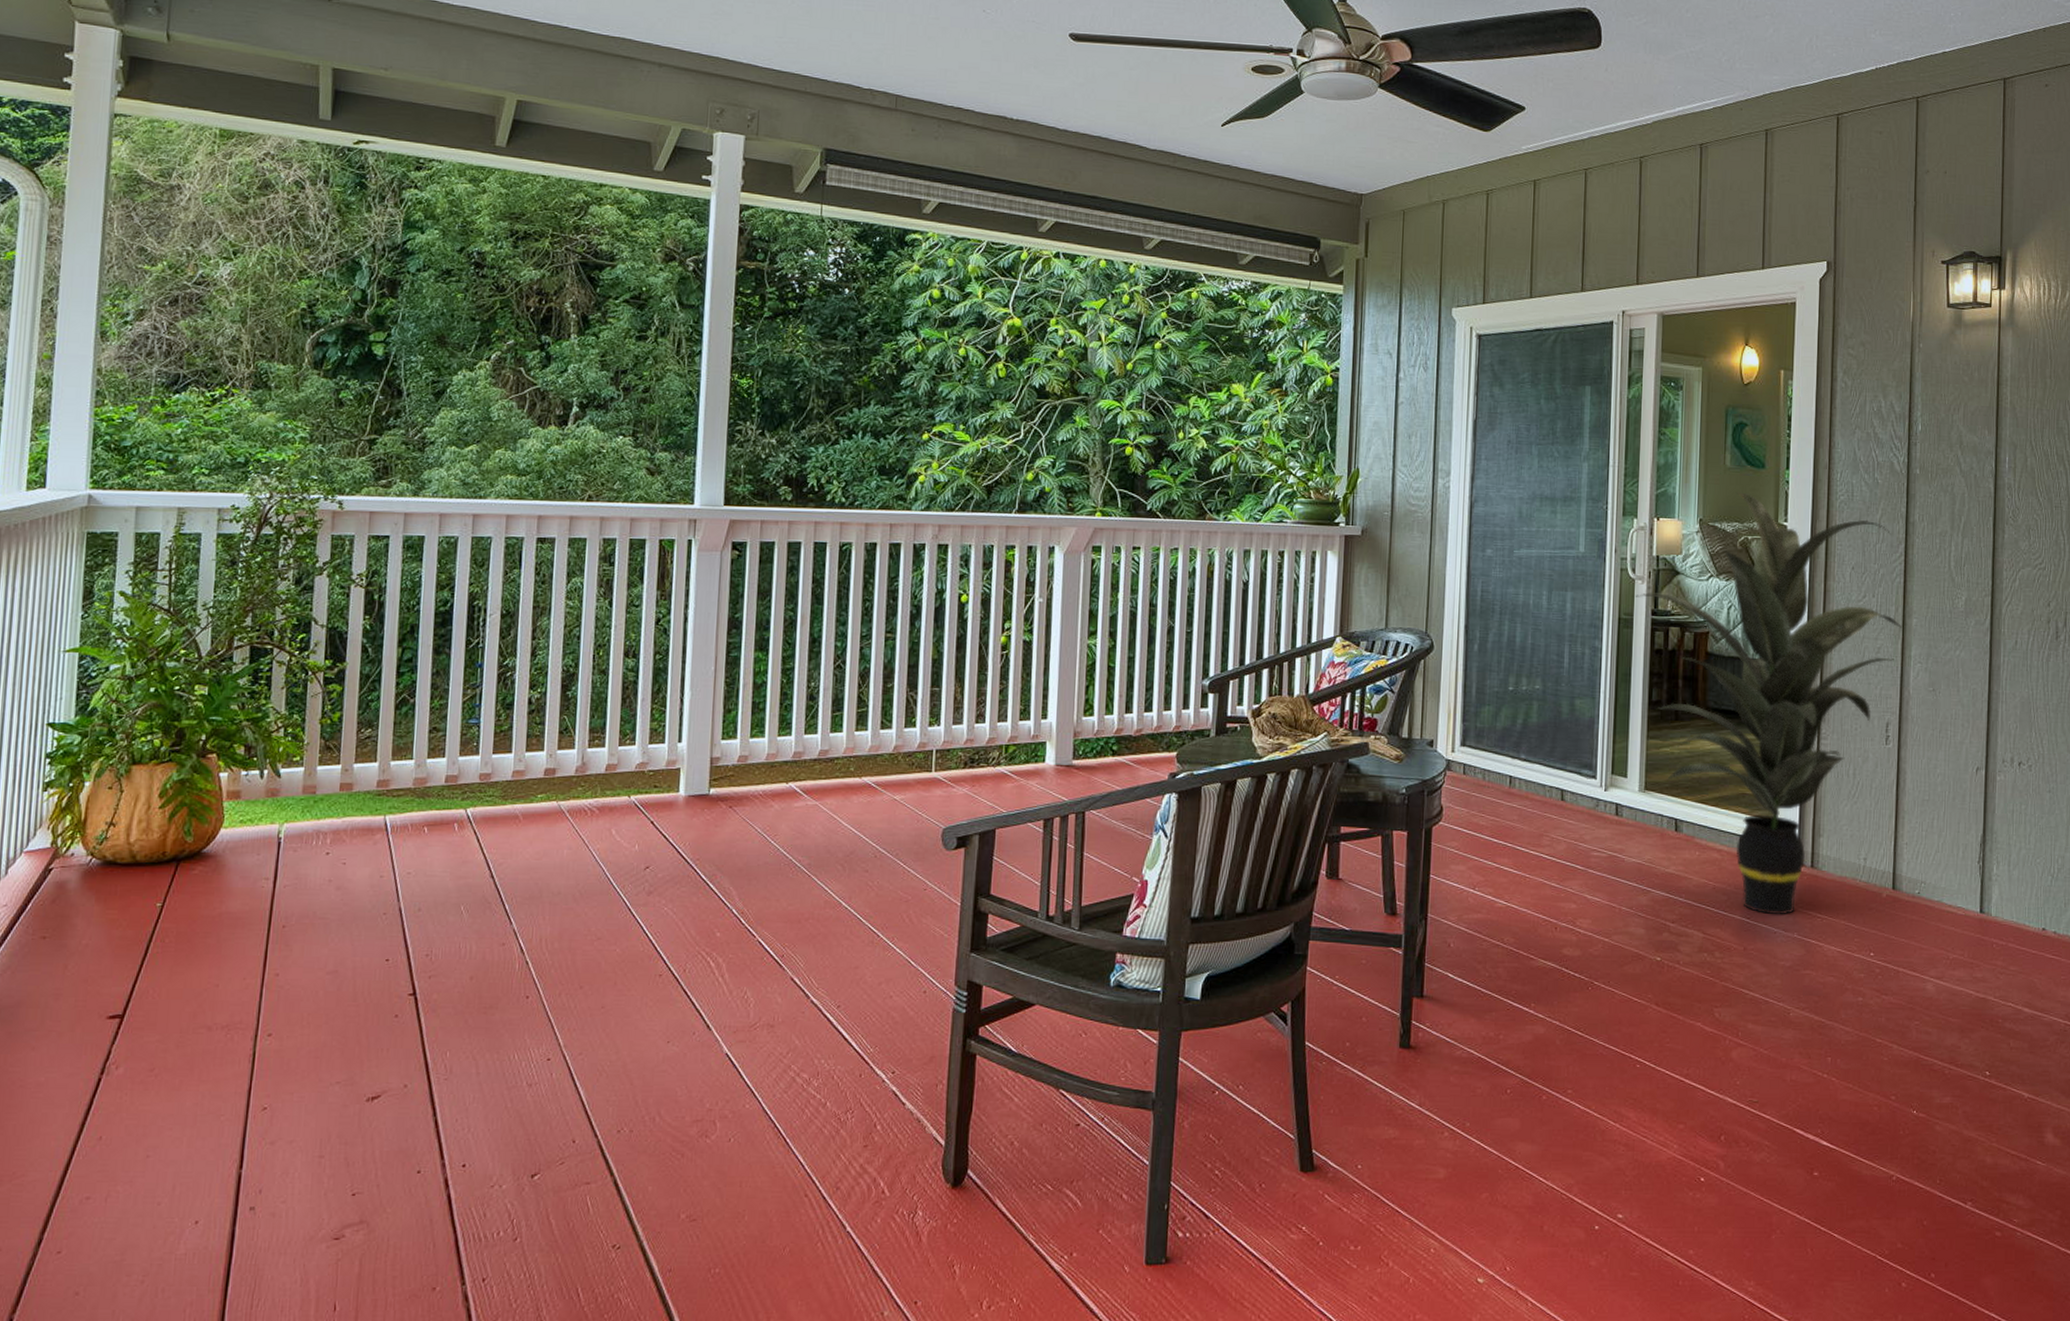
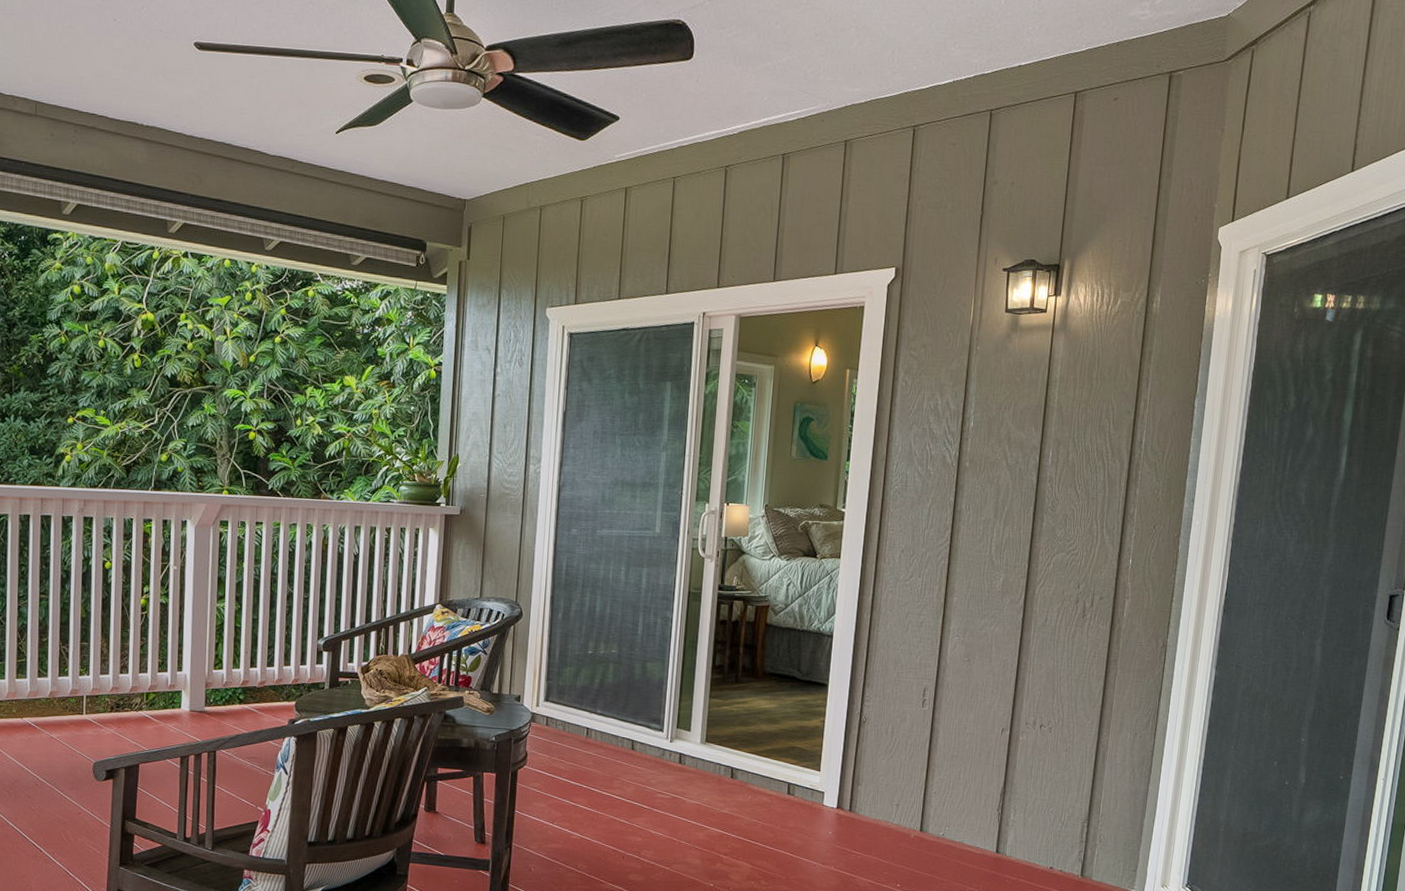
indoor plant: present [1632,492,1905,915] -> none [701,481,946,851]

